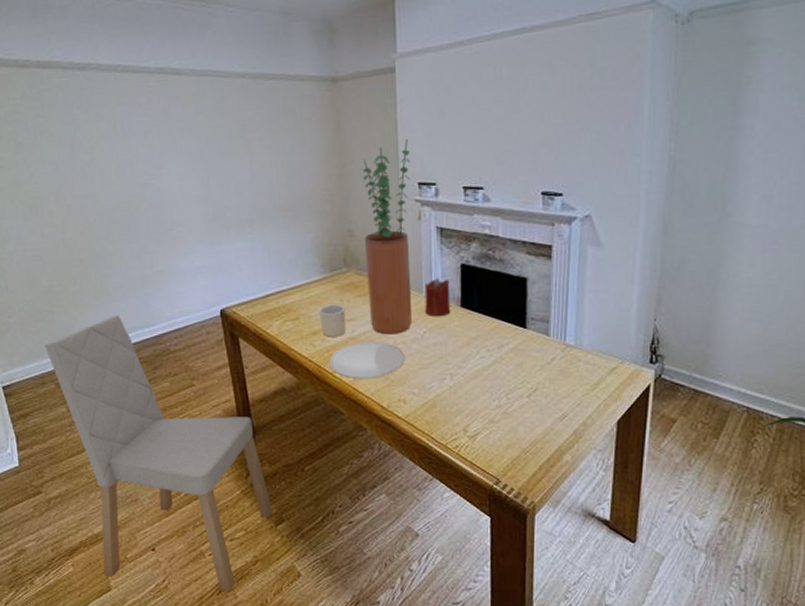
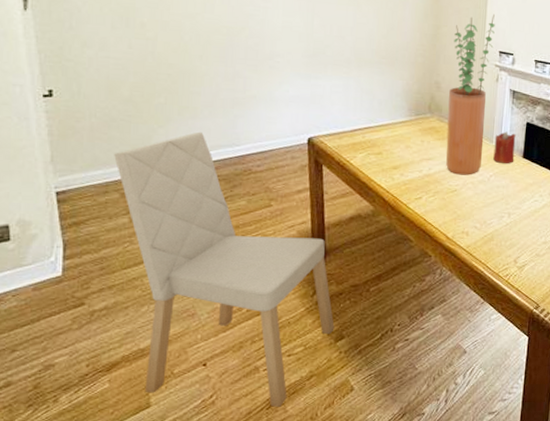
mug: present [319,304,346,337] -> none [401,144,425,173]
plate: present [329,341,406,380] -> none [405,179,473,212]

